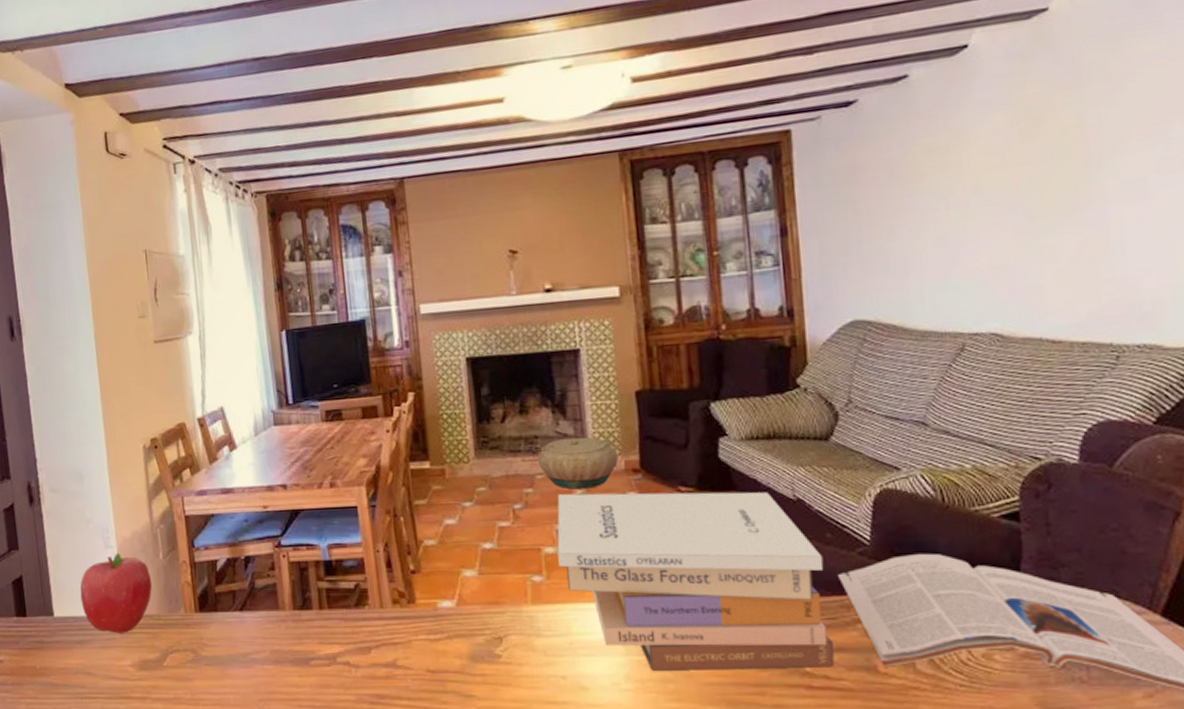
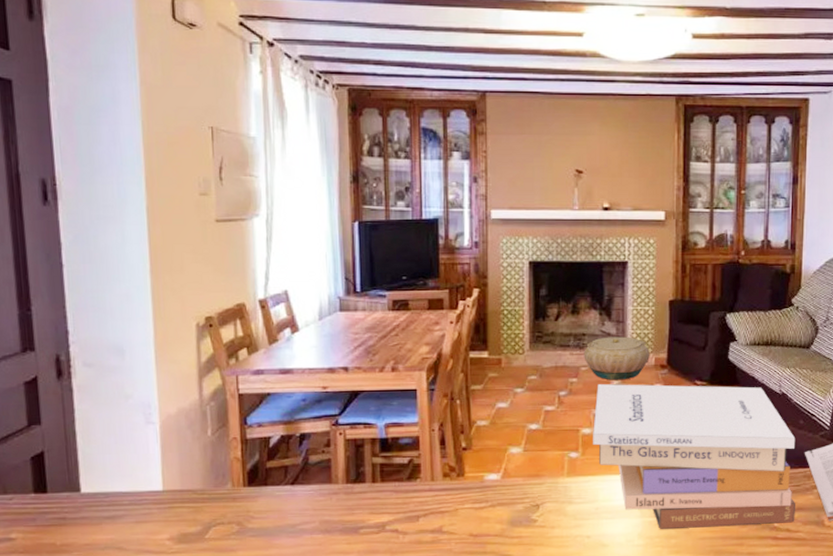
fruit: present [80,553,153,633] -> none [113,429,198,508]

